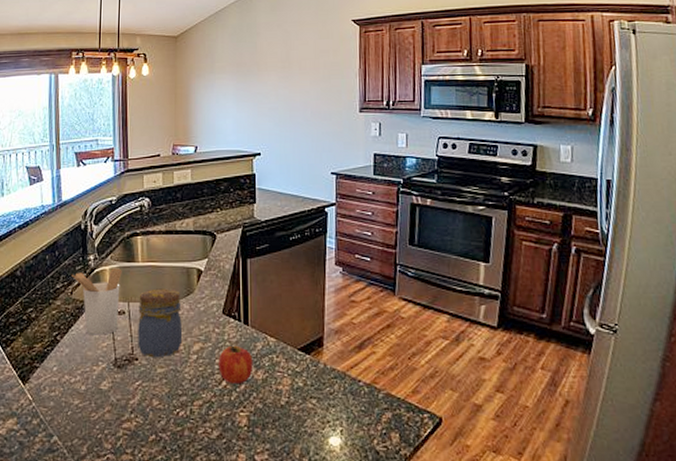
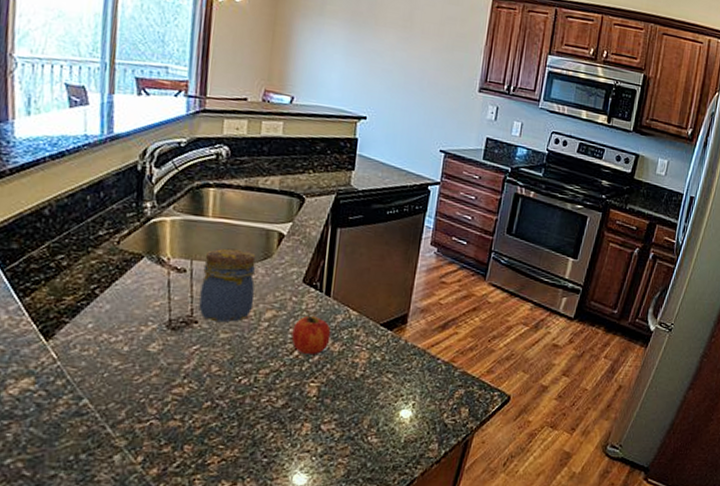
utensil holder: present [72,268,122,335] -> none [120,220,187,293]

